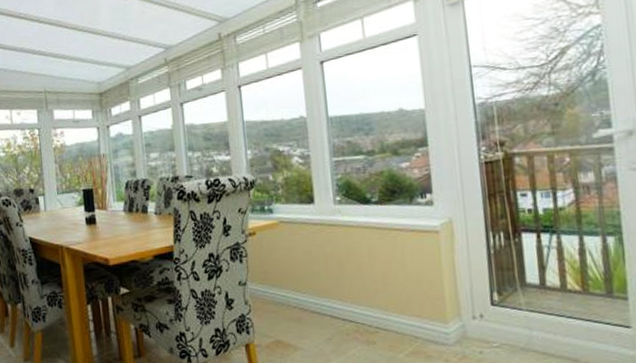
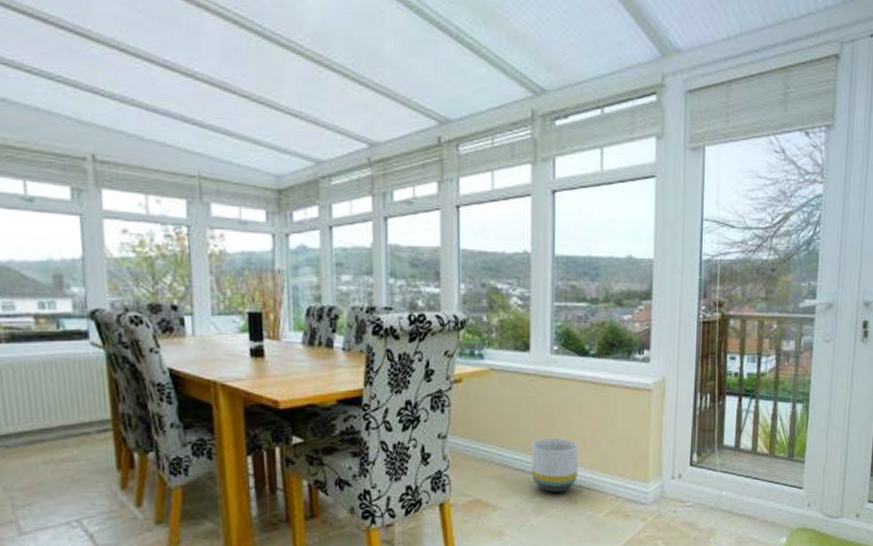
planter: none [324,281,373,334] -> present [531,437,579,492]

